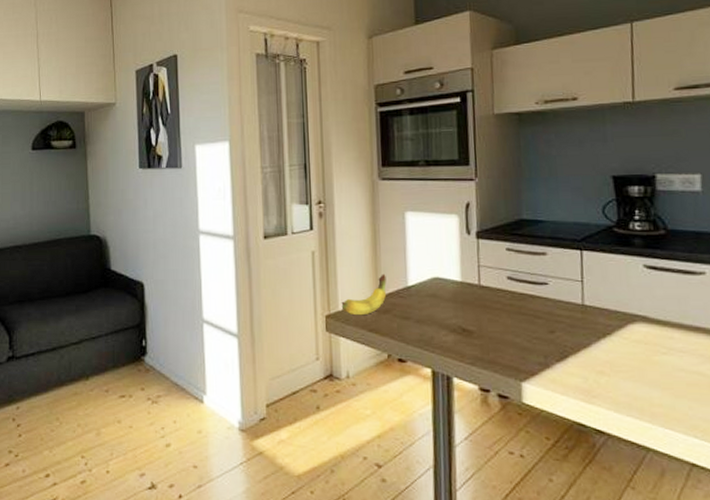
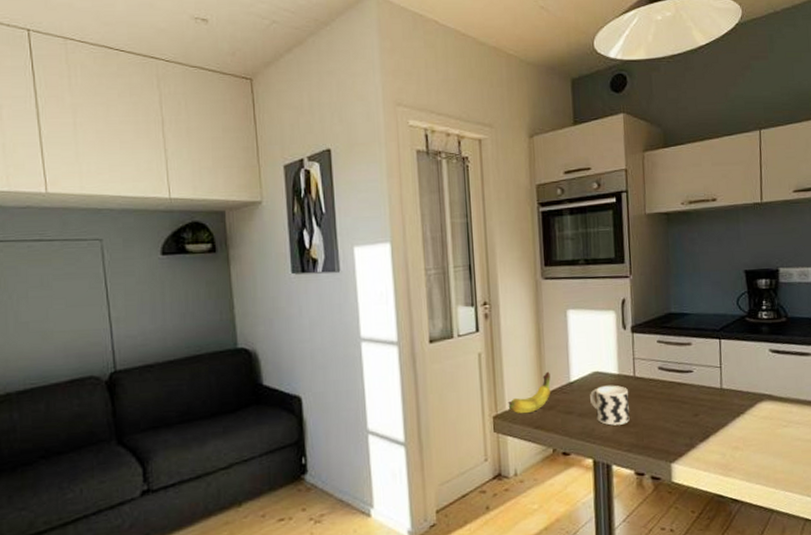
cup: none [429,292,474,335] -> present [590,385,630,426]

